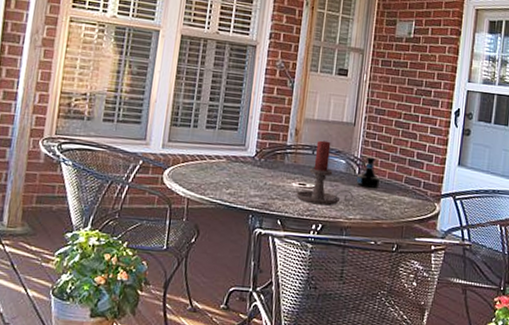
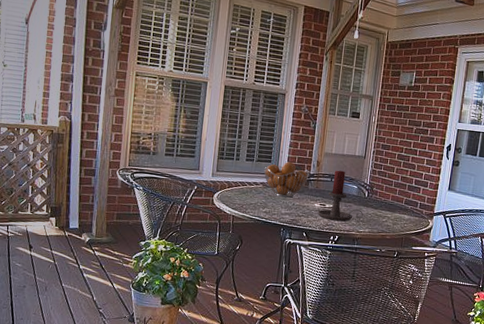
fruit basket: none [228,129,286,175] -> present [264,161,310,198]
tequila bottle: present [356,156,381,188] -> none [365,183,386,208]

